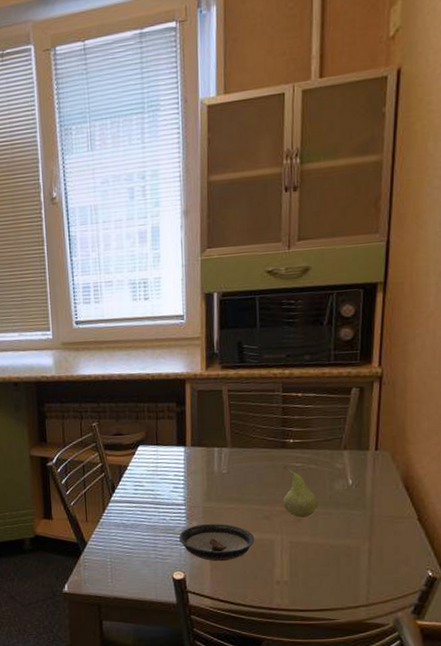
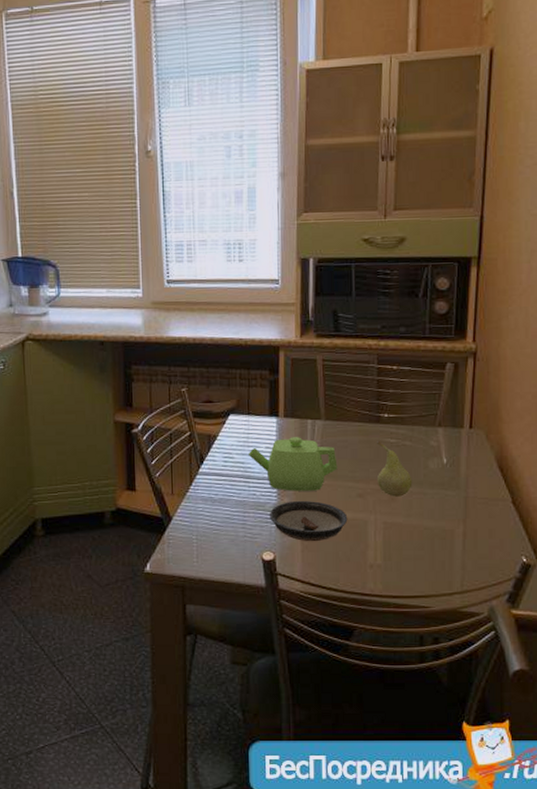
teapot: none [157,464,244,515] -> present [248,437,338,491]

